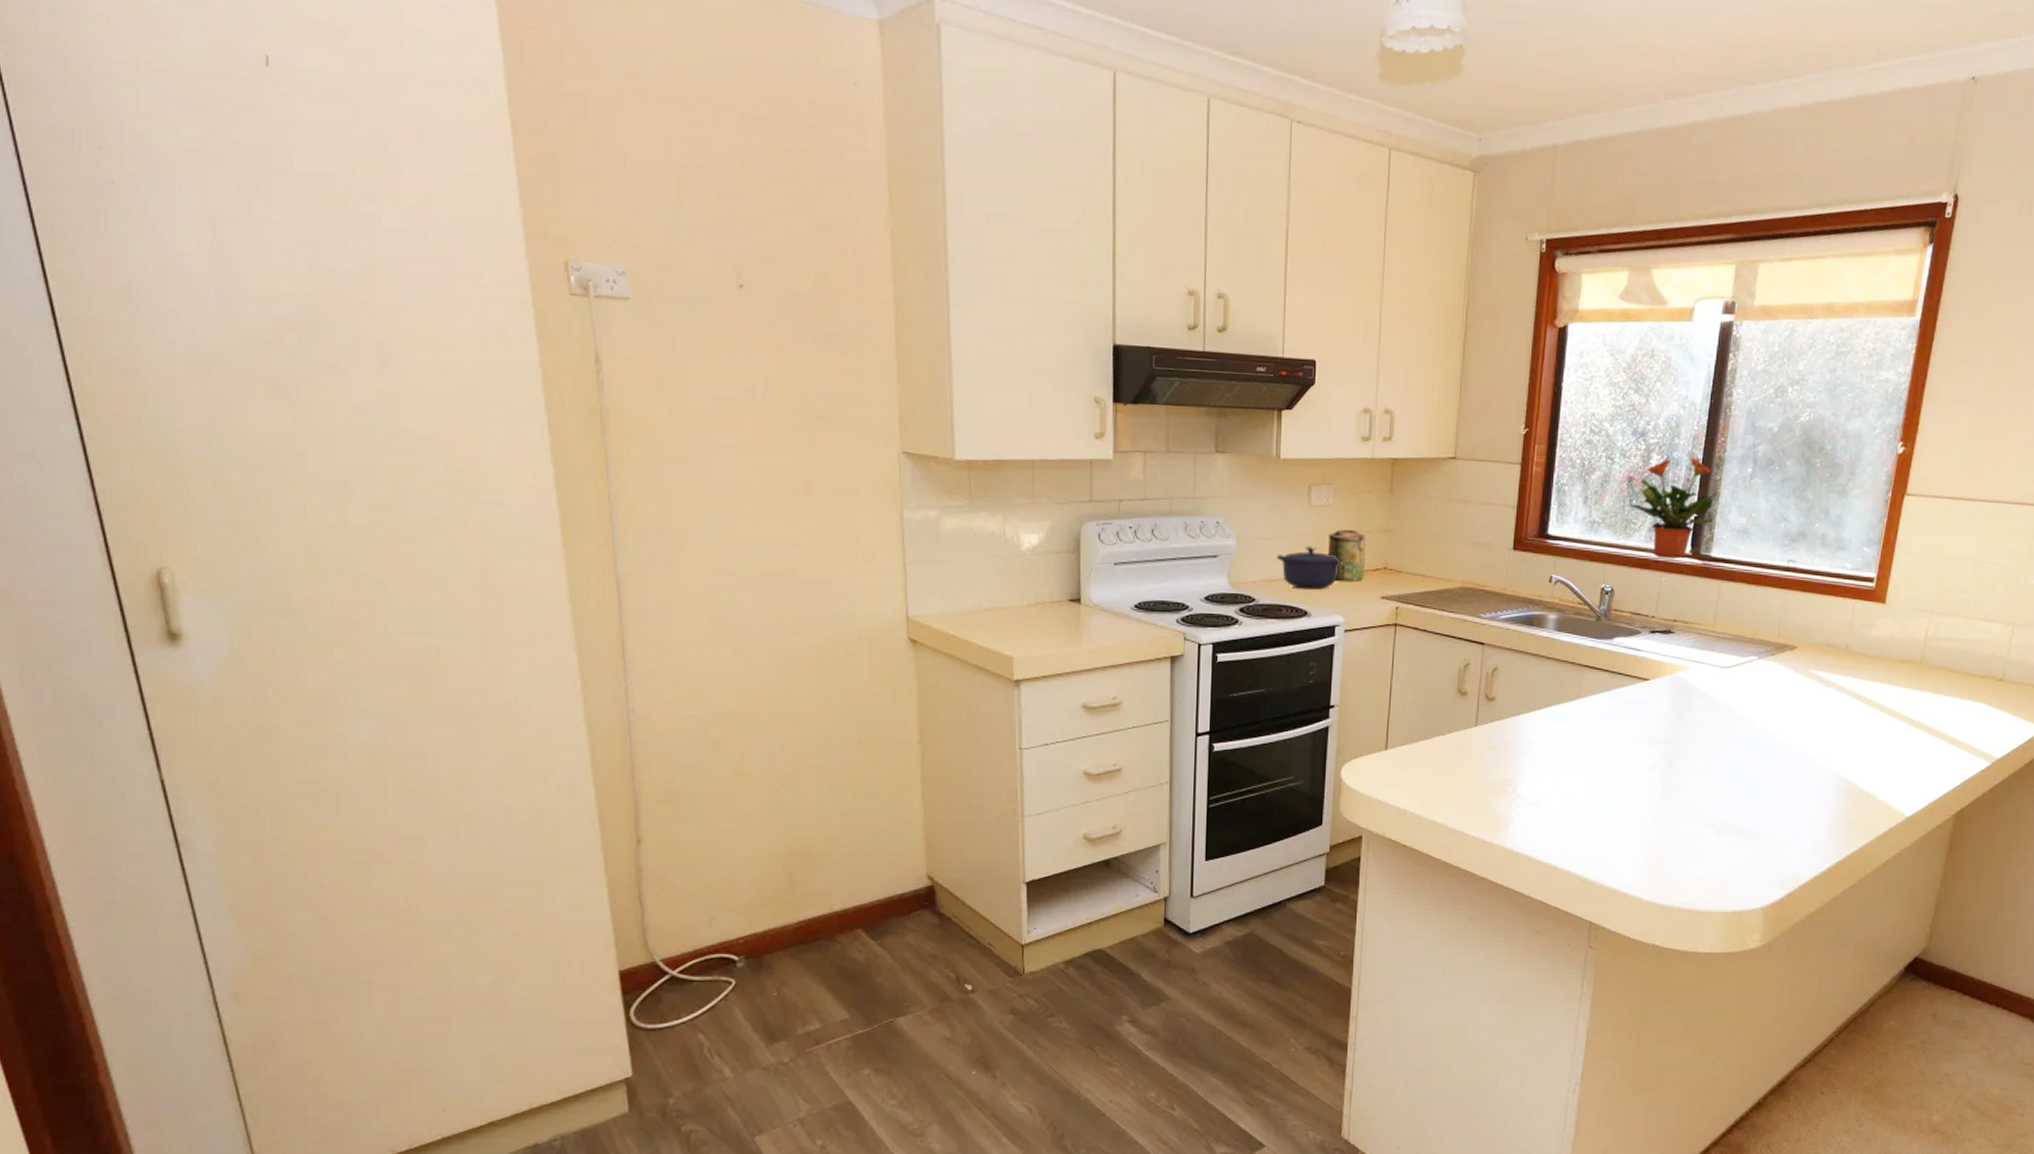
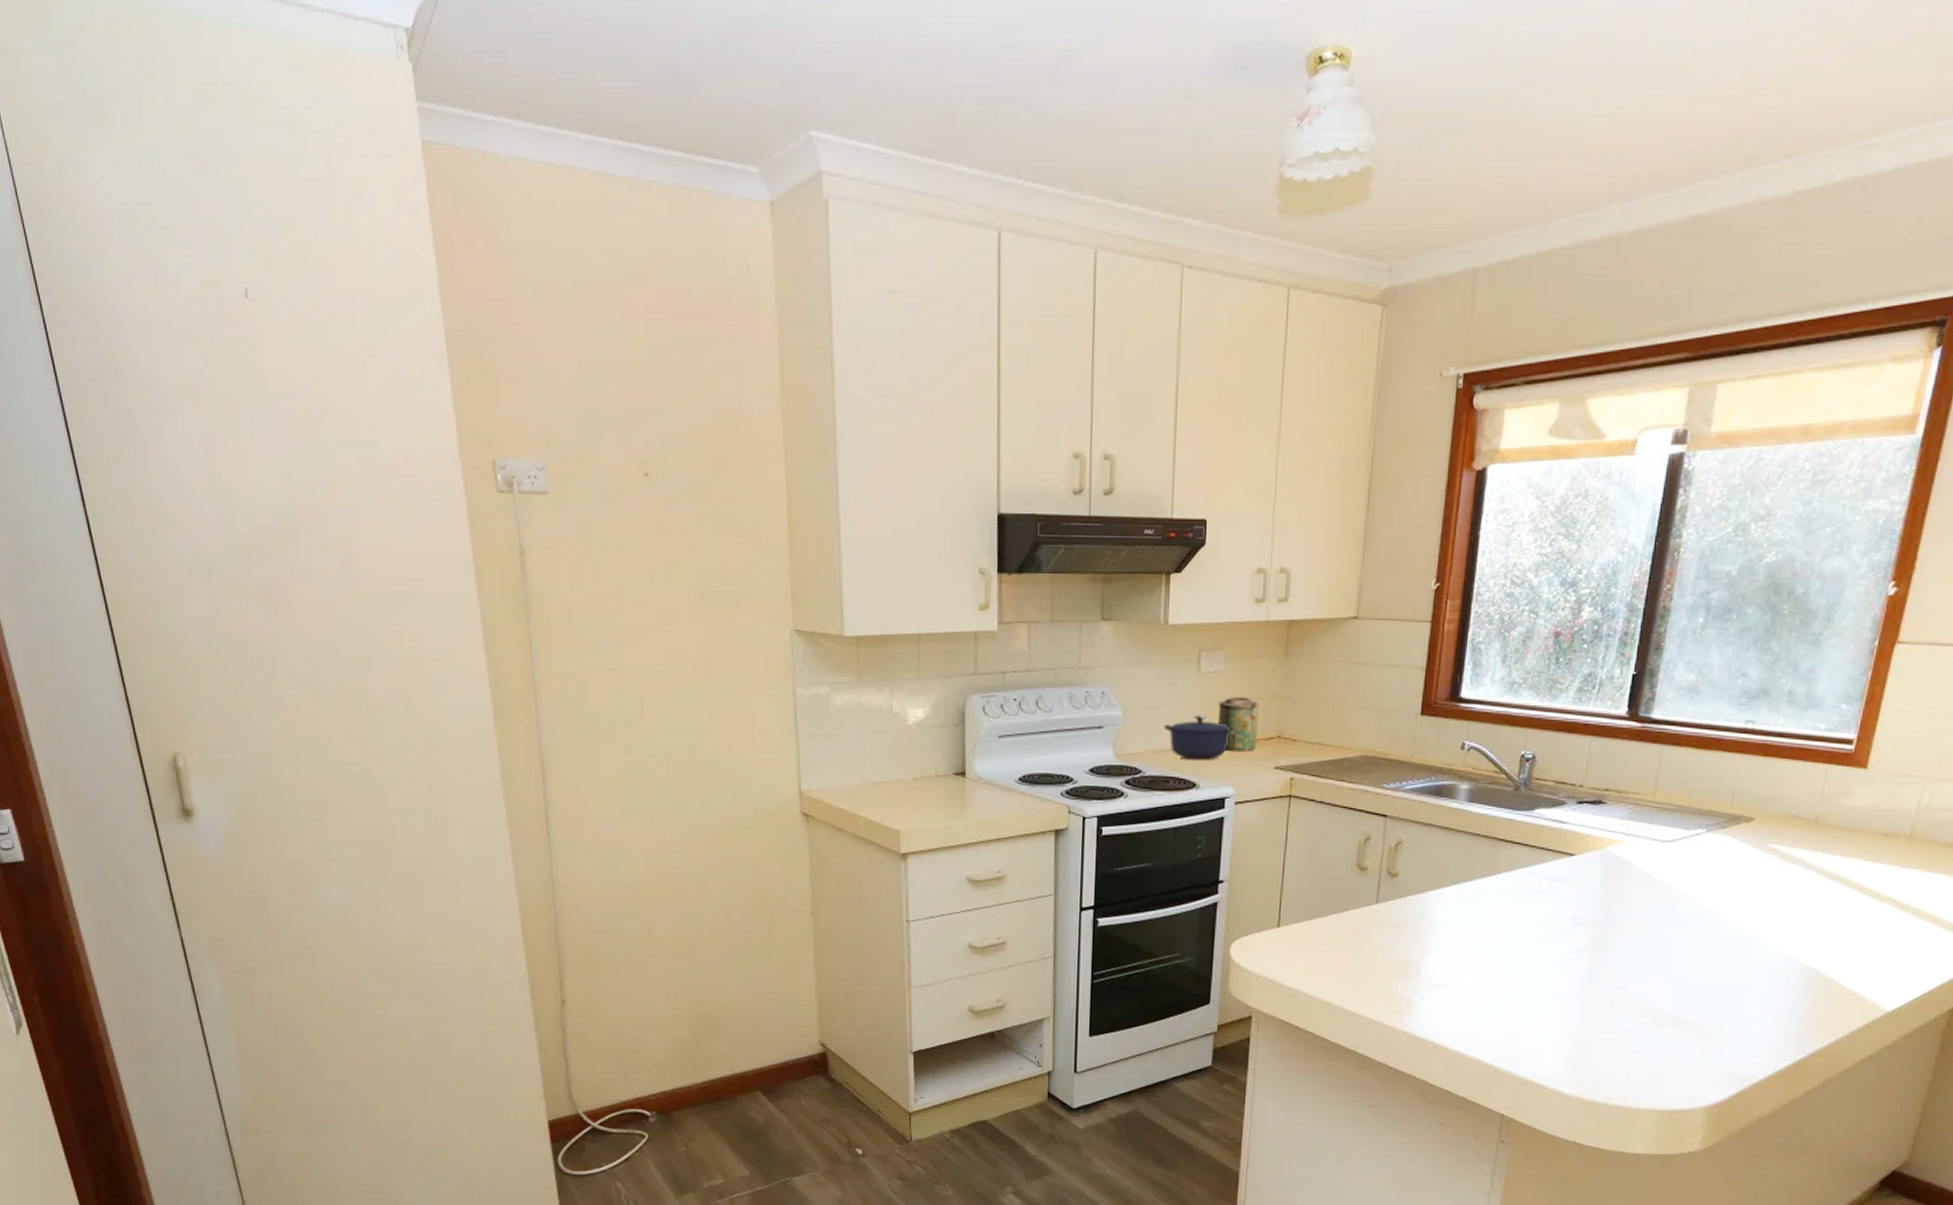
potted plant: present [1629,457,1718,560] -> none [1555,607,1662,723]

